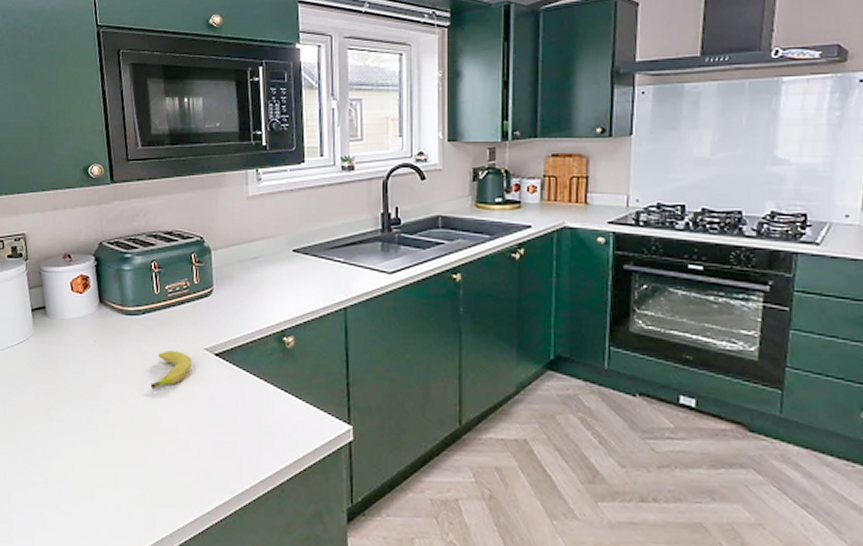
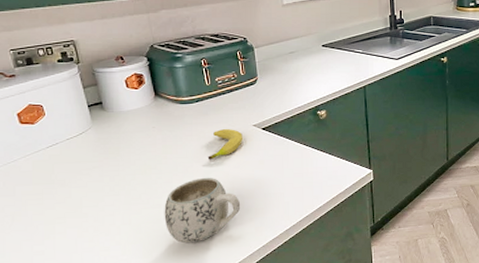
mug: none [97,410,184,495] -> present [164,177,241,244]

